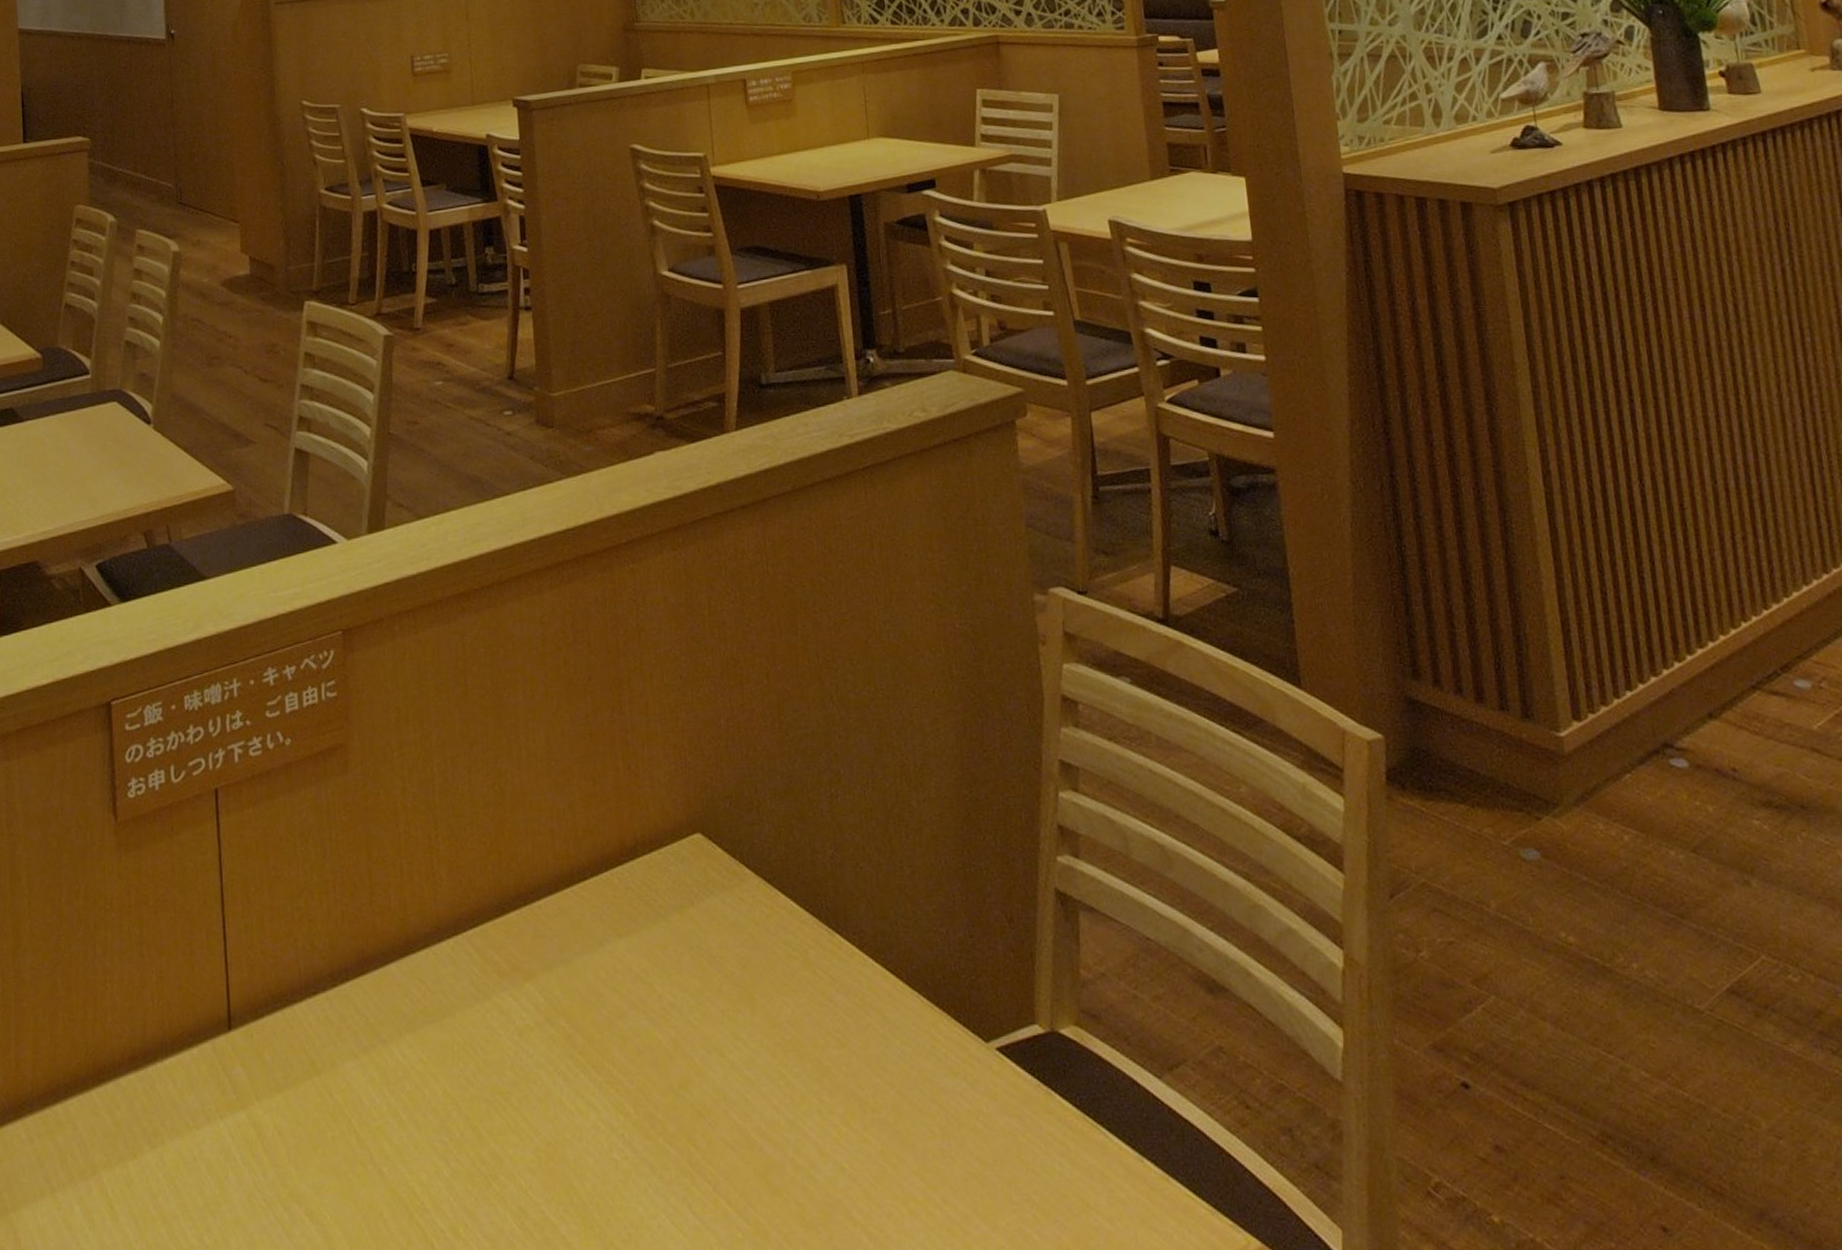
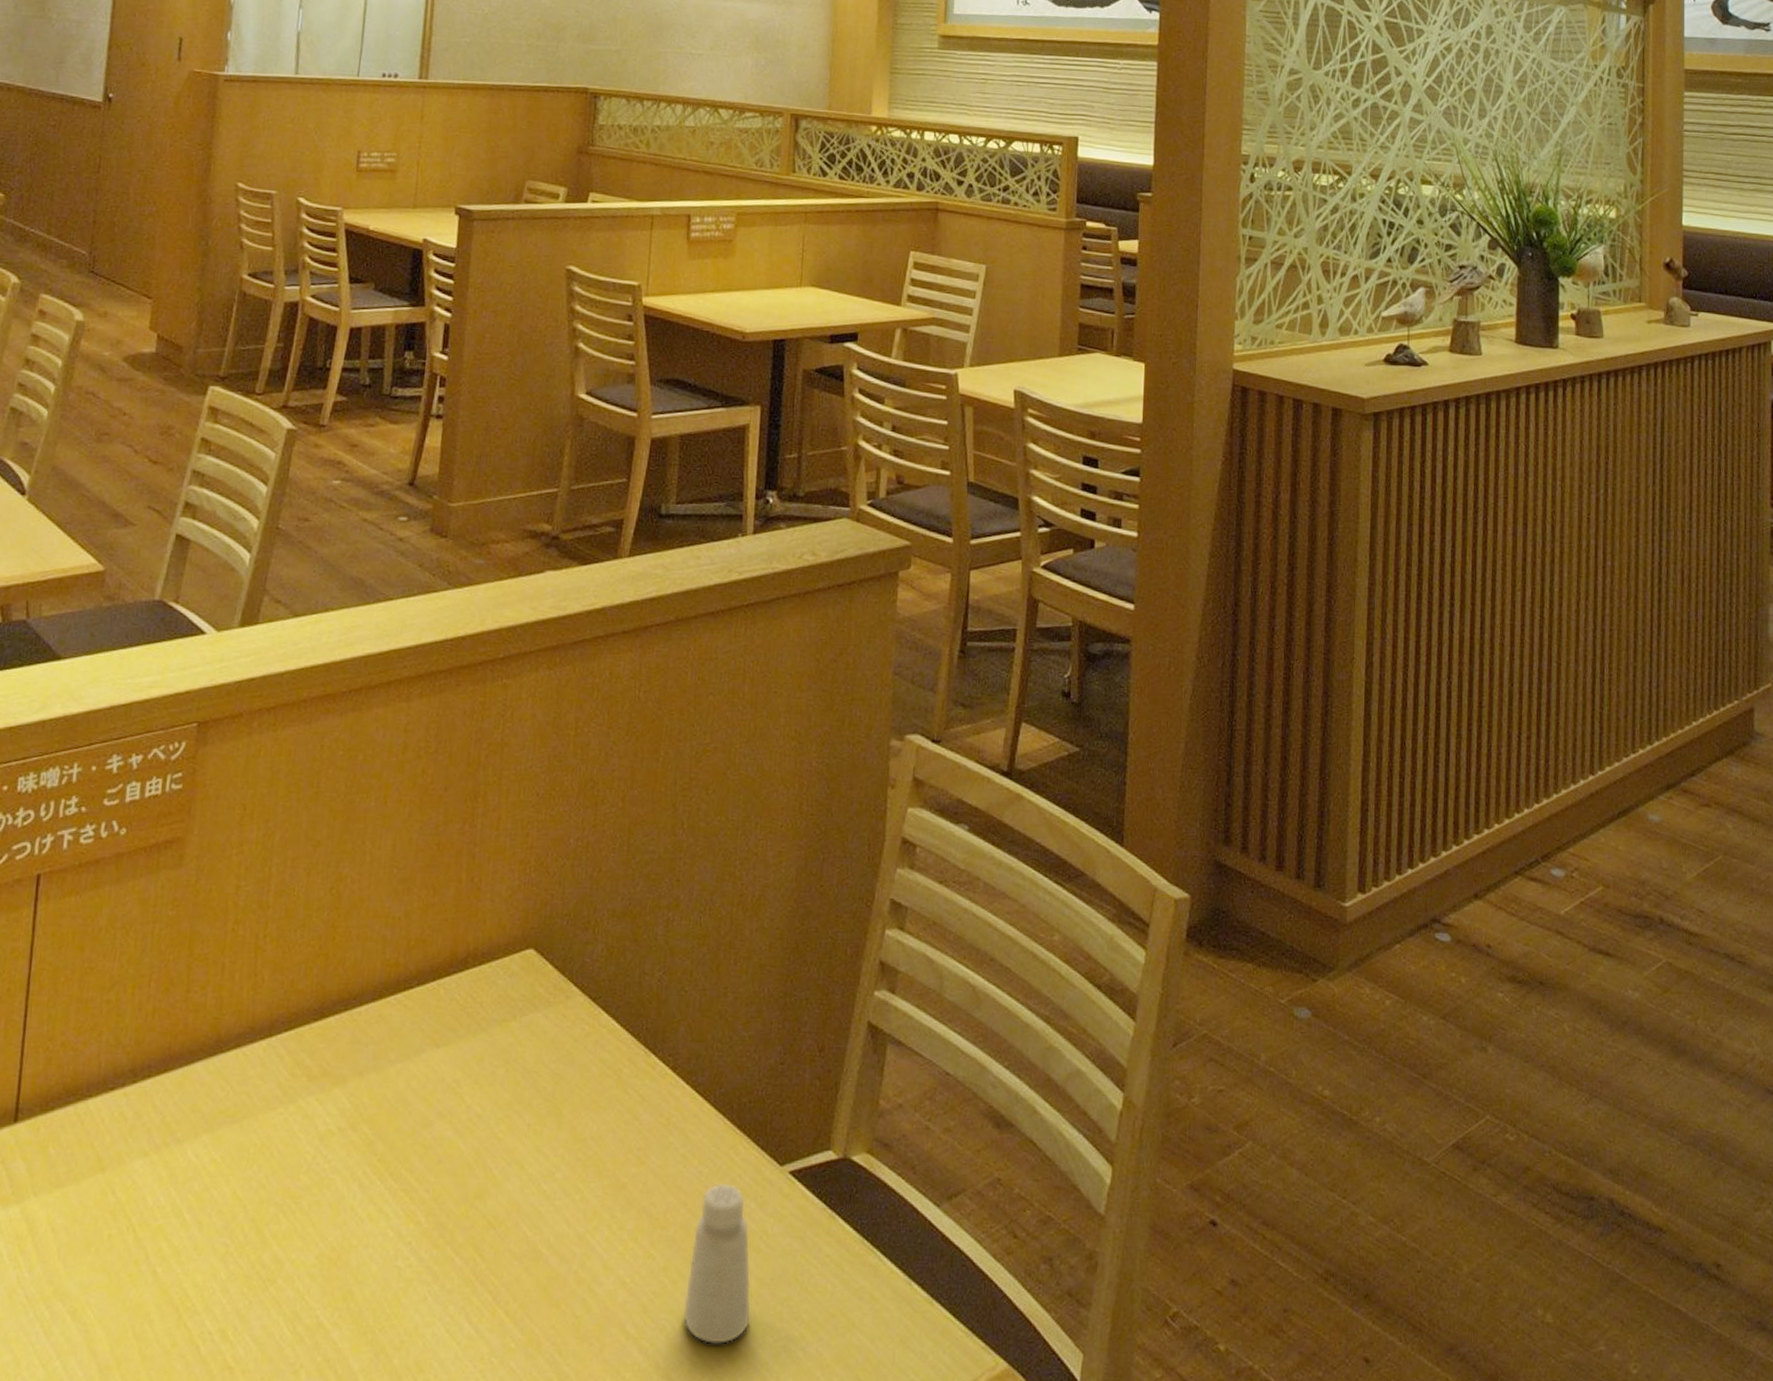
saltshaker: none [907,1062,979,1229] -> present [683,1183,751,1344]

